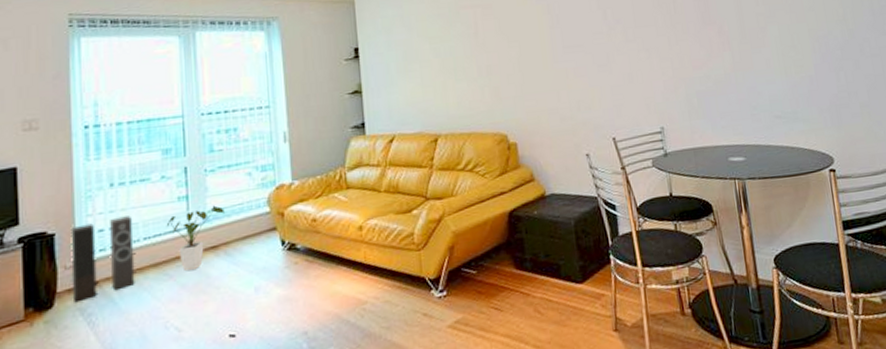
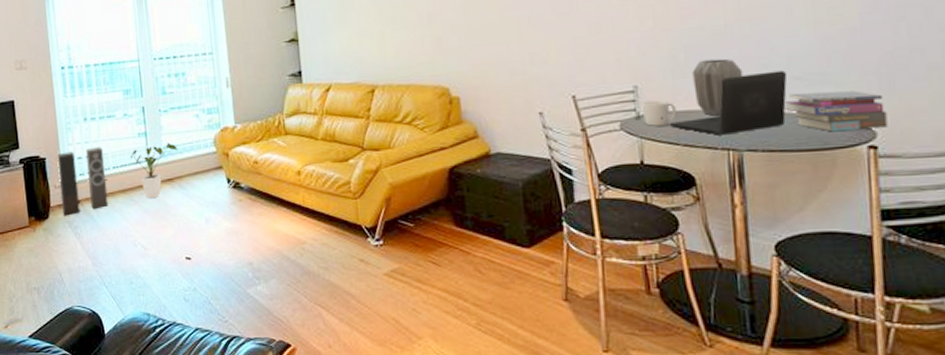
mug: none [668,139,695,162] -> present [642,100,677,126]
laptop: none [690,111,773,167] -> present [670,70,788,135]
vase: none [704,102,741,152] -> present [692,58,743,117]
books: none [771,125,840,160] -> present [784,90,888,132]

